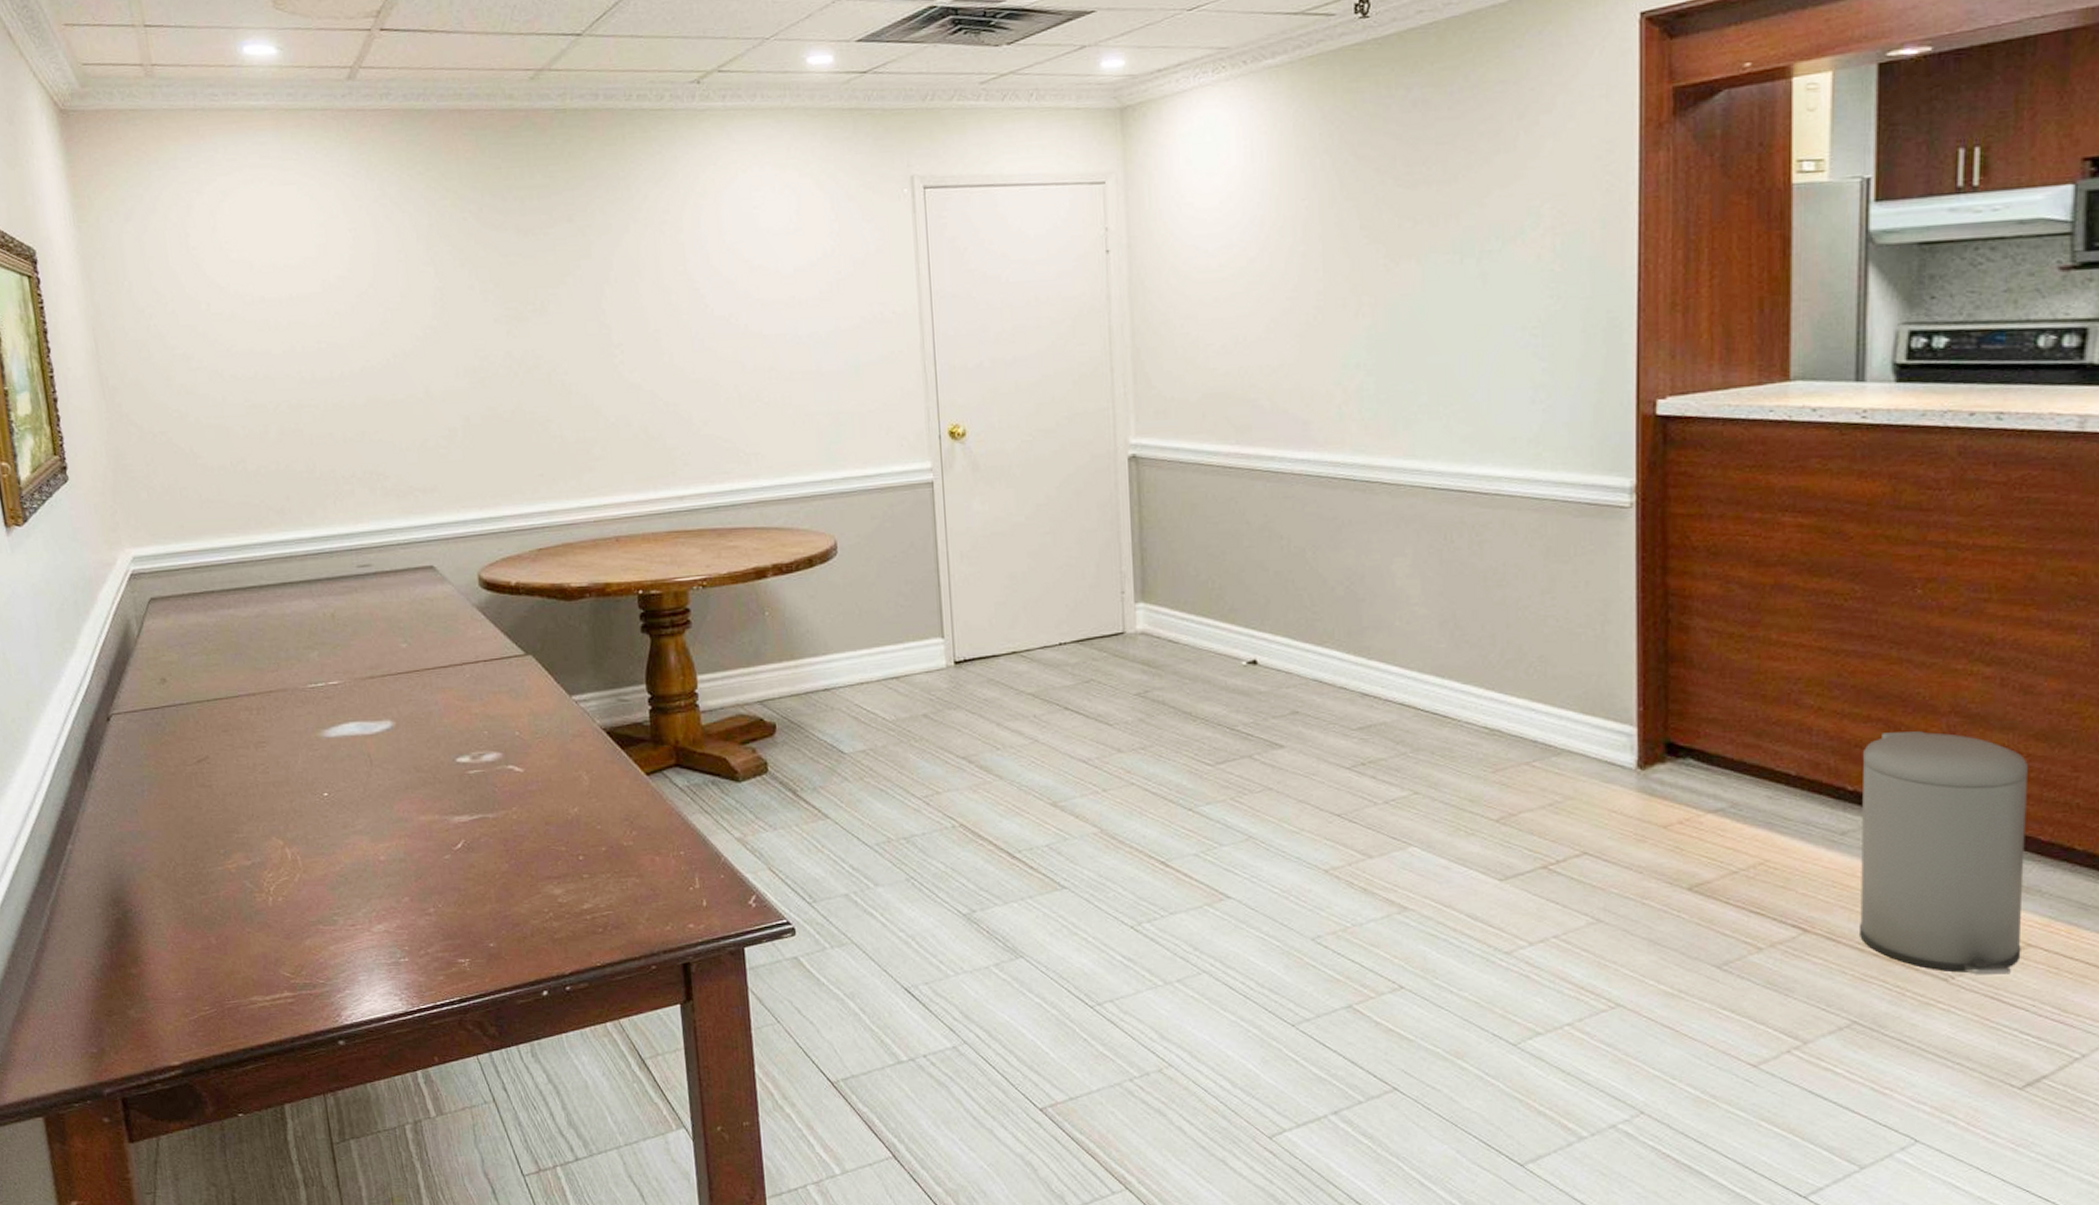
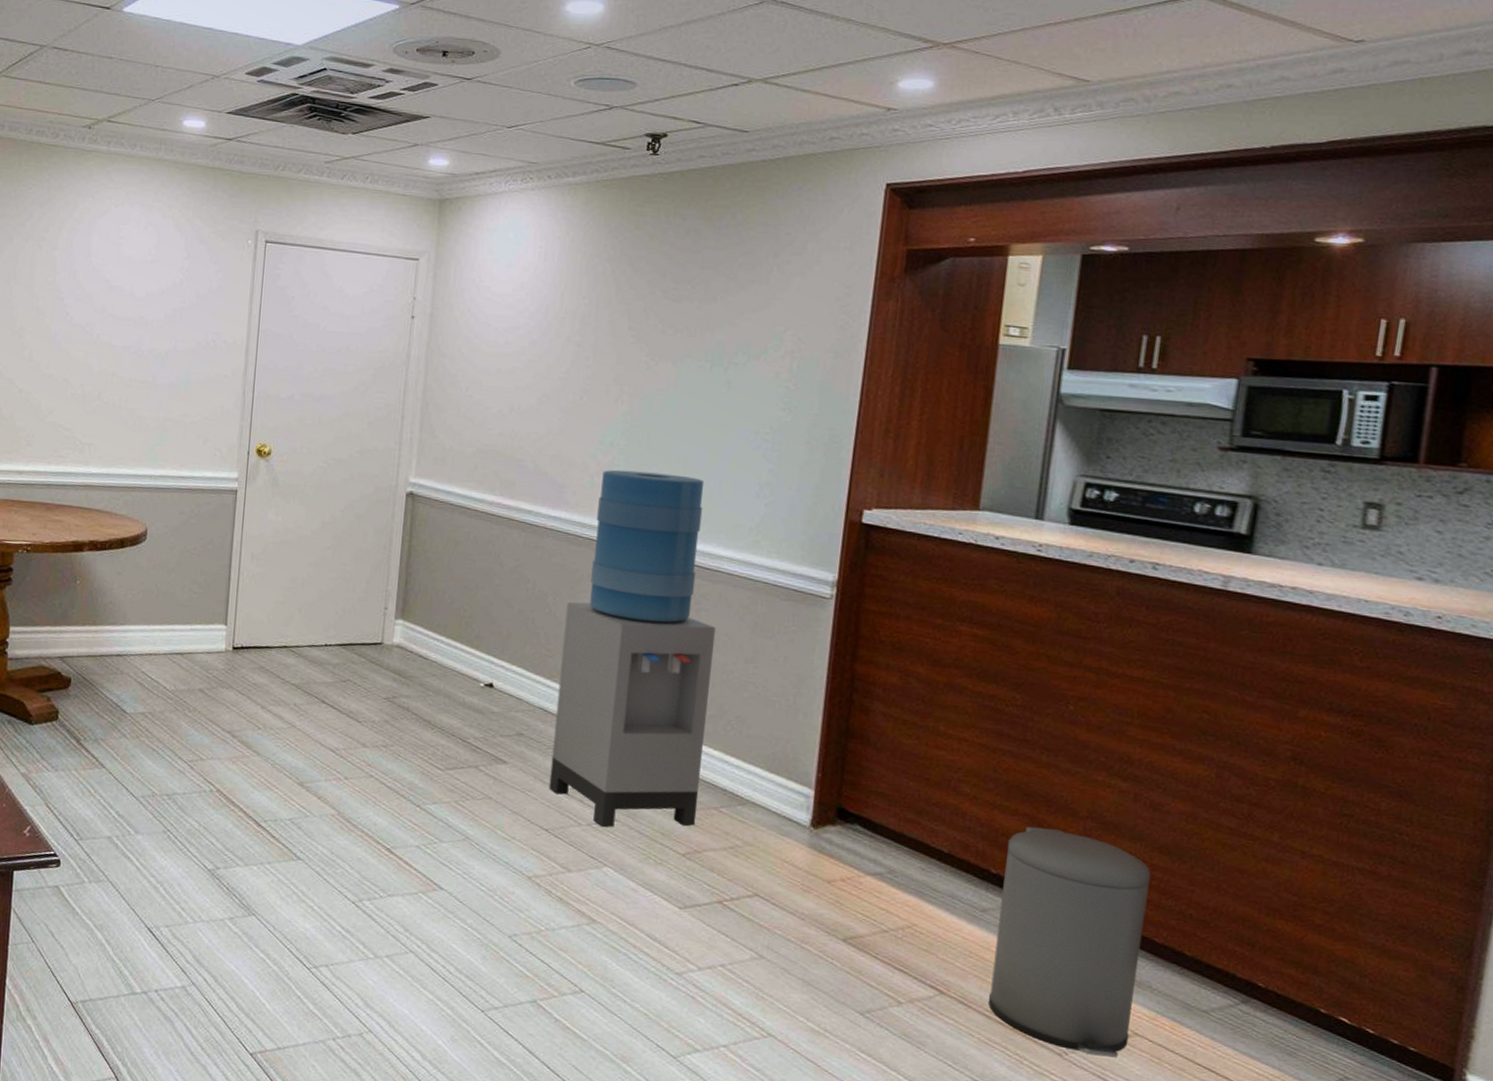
water cooler: none [1329,390,1507,802] -> present [549,469,715,827]

